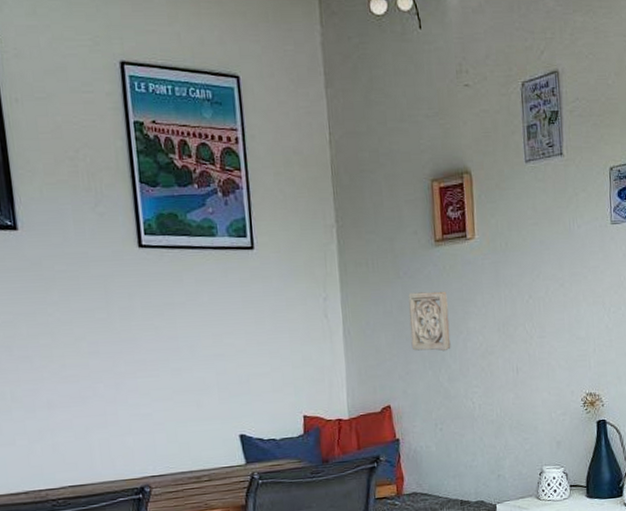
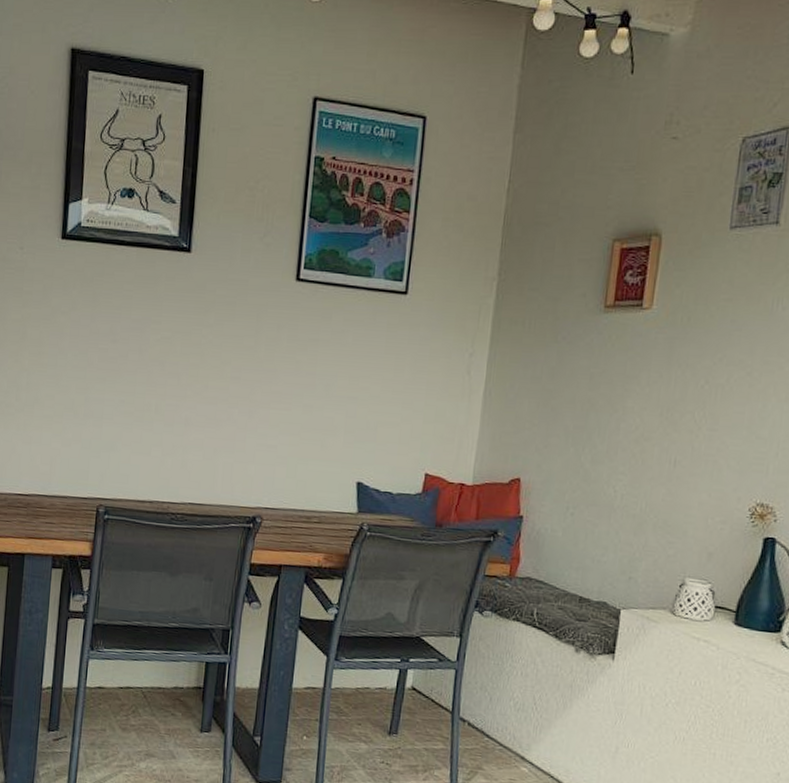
wall ornament: present [408,291,451,352] -> none [556,360,608,429]

